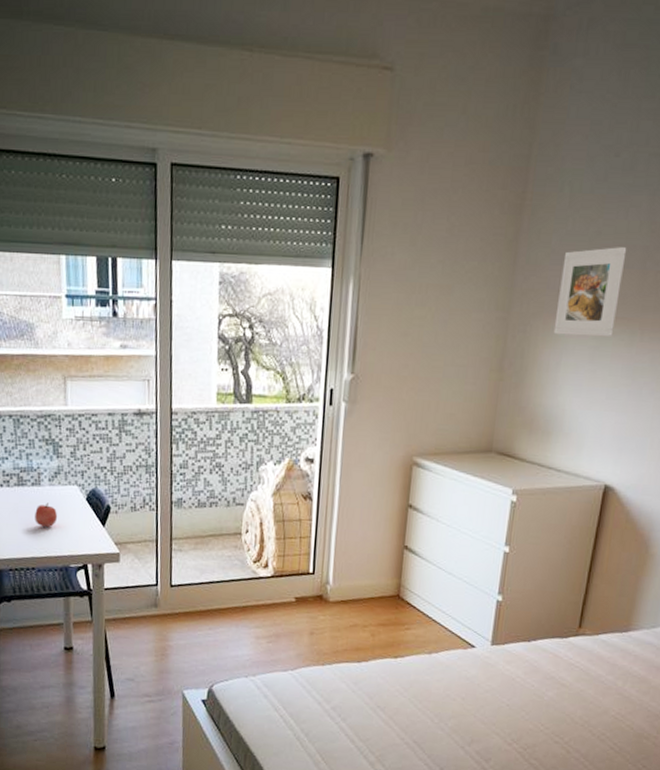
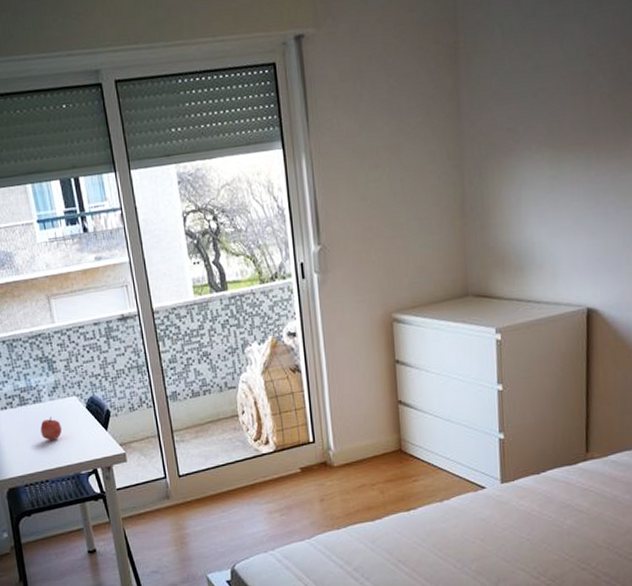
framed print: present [553,247,627,337] -> none [506,75,569,172]

